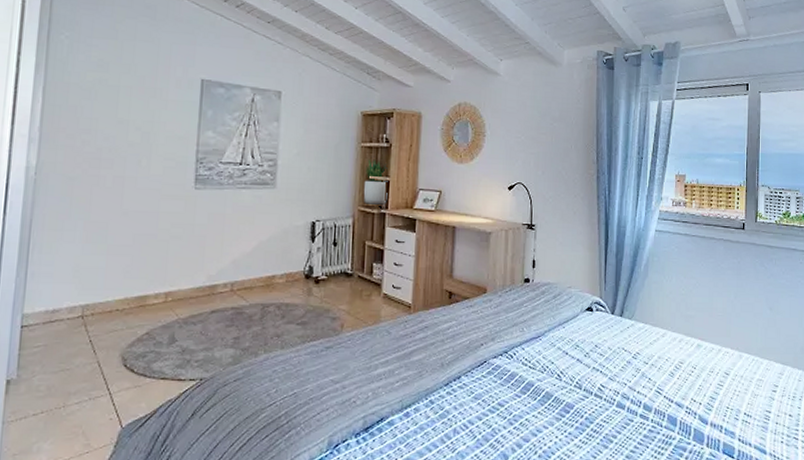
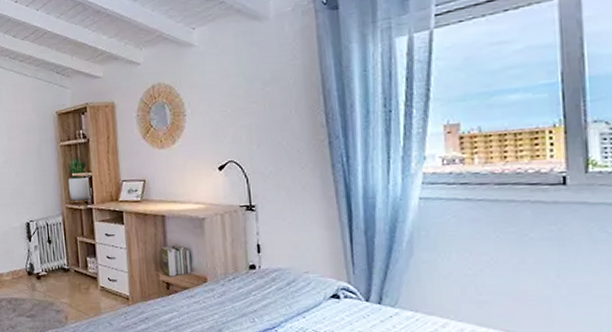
books: none [447,256,474,287] -> present [160,245,191,277]

